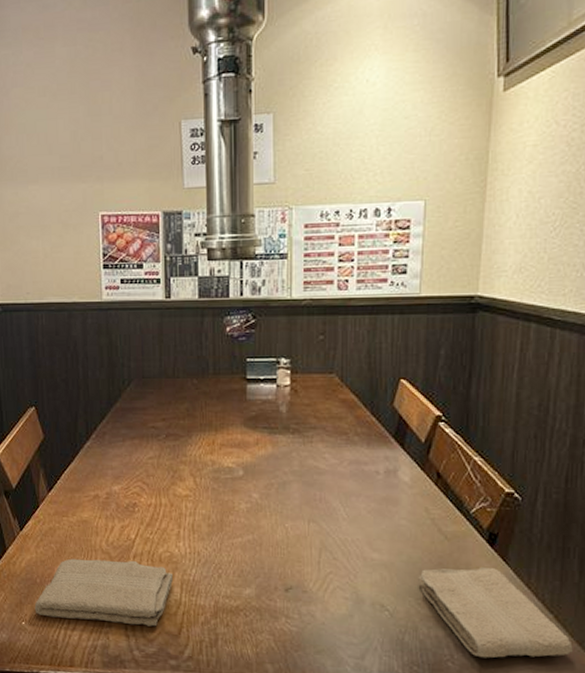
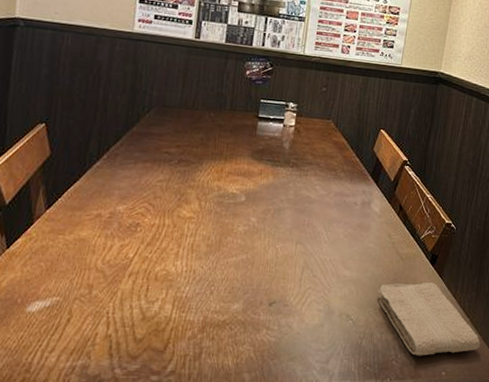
washcloth: present [34,558,174,627] -> none [9,277,168,344]

